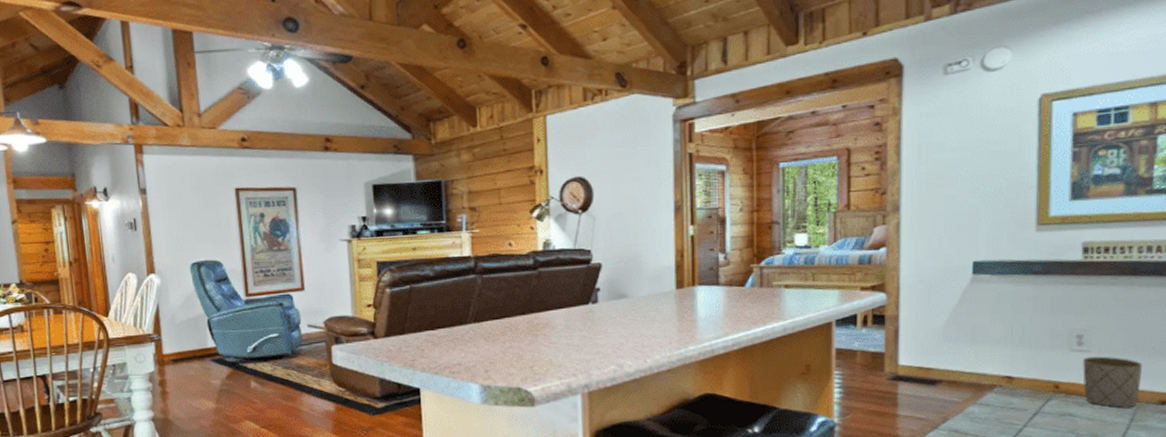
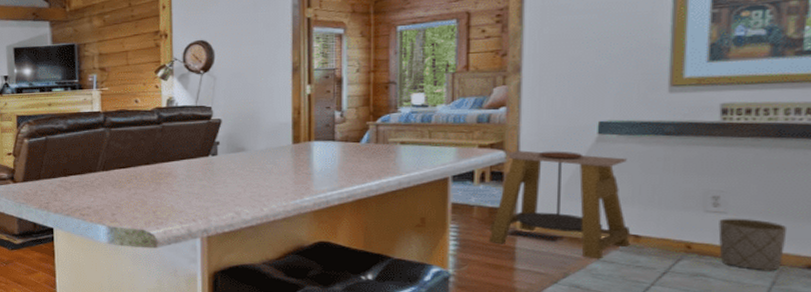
side table: none [871,292,1004,403] -> present [488,150,631,259]

